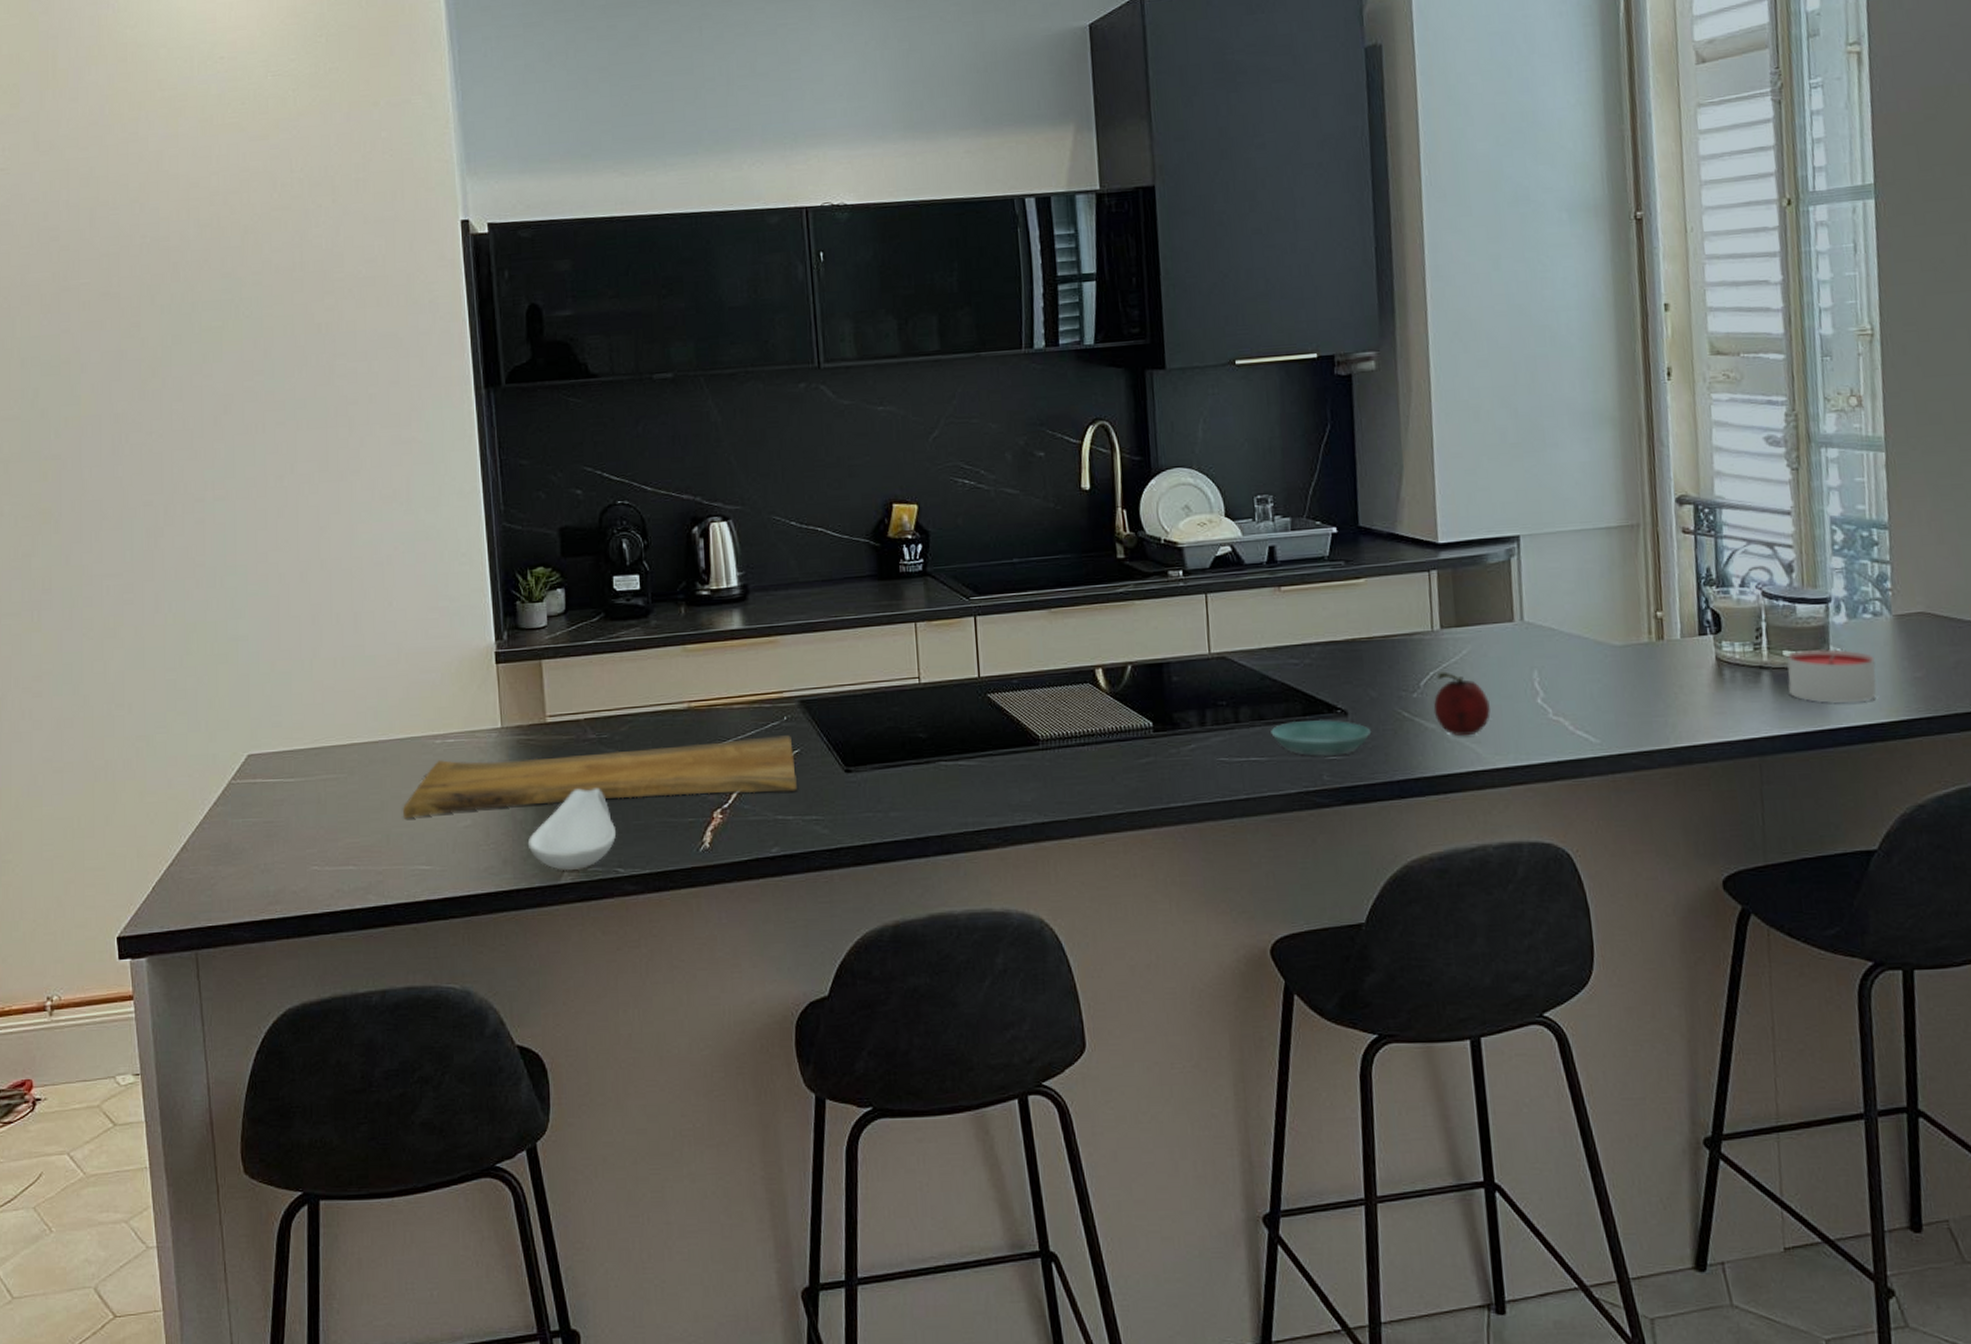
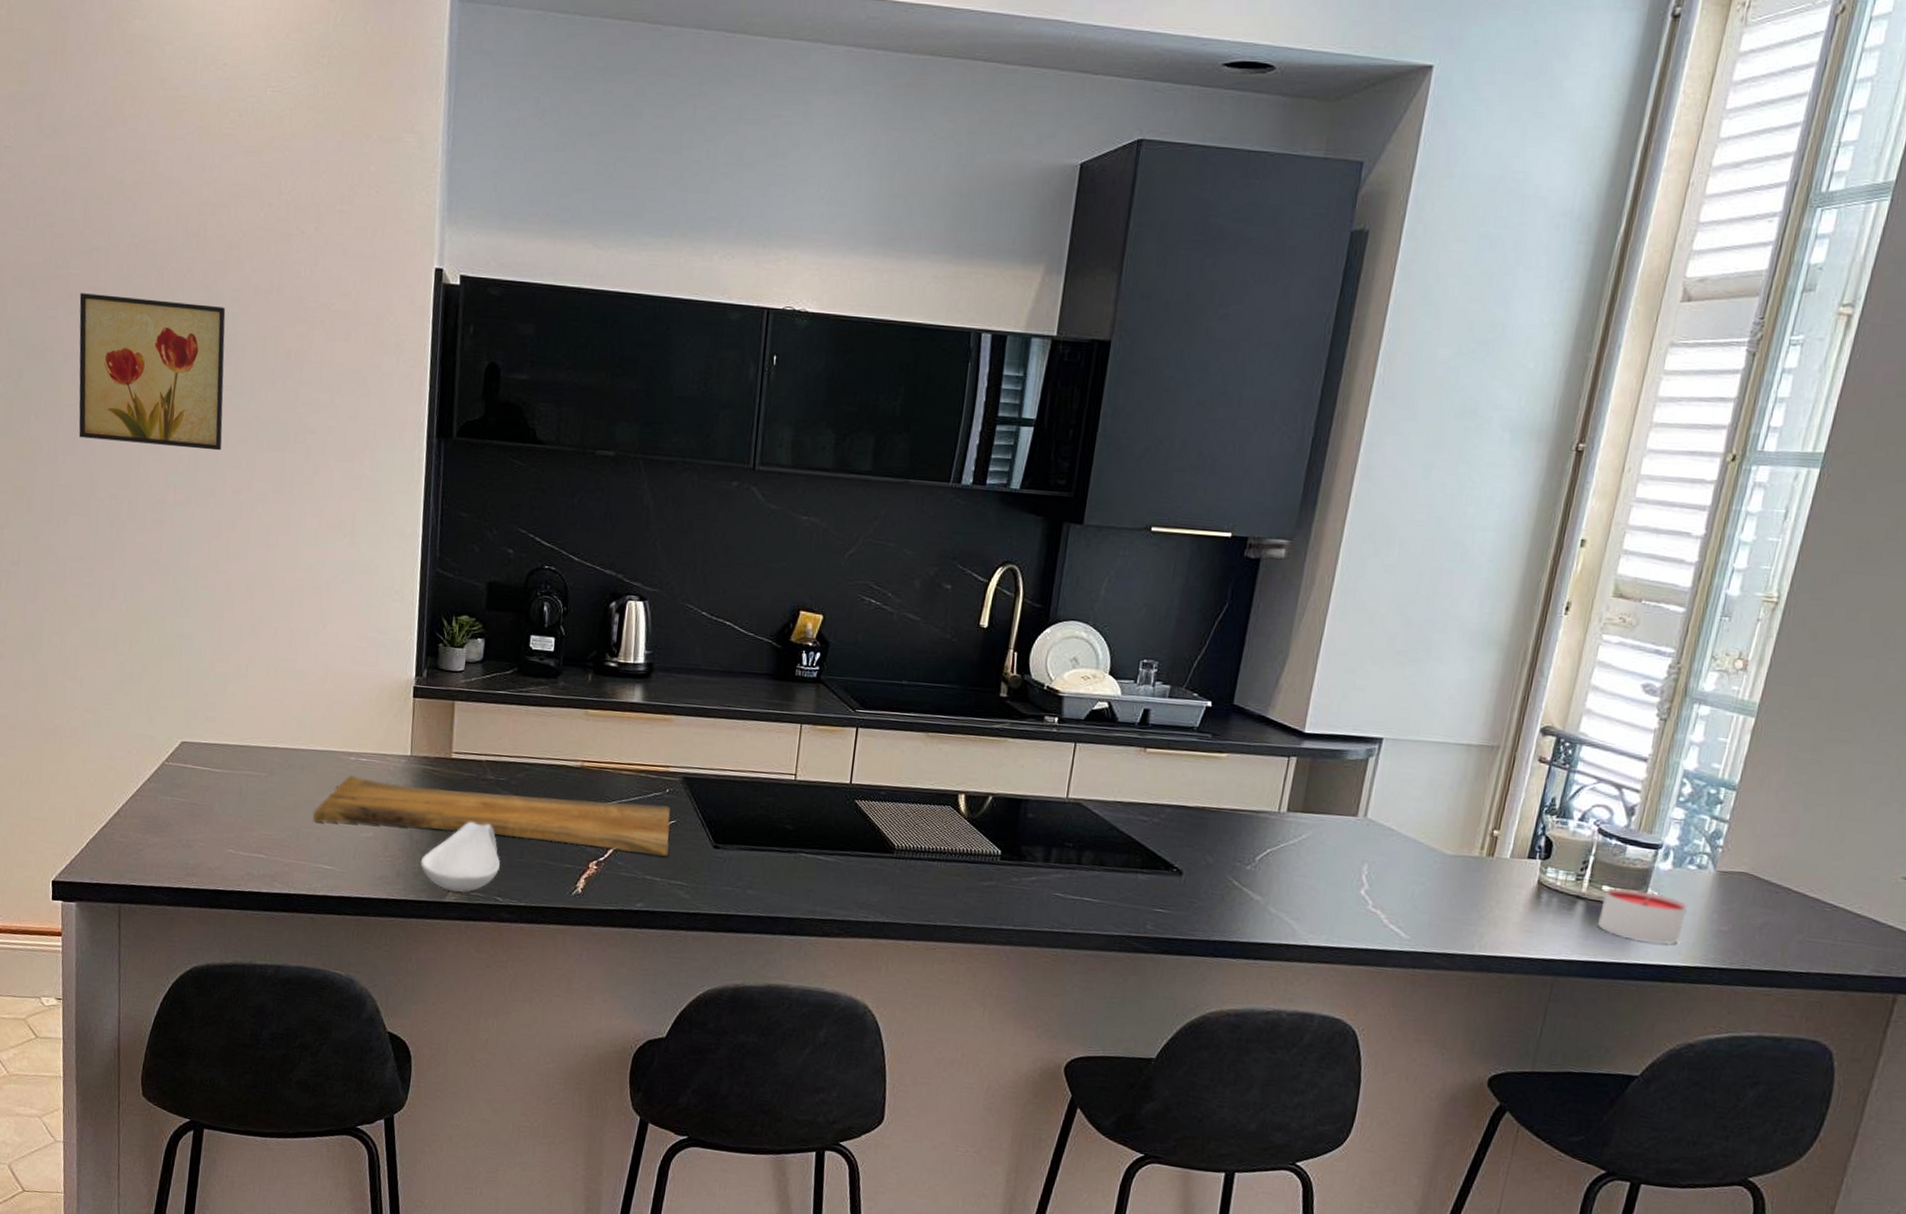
wall art: none [93,292,259,448] -> present [79,293,226,451]
saucer: present [1271,719,1371,756] -> none [1108,872,1200,909]
fruit: present [1433,671,1491,735] -> none [1262,850,1316,912]

